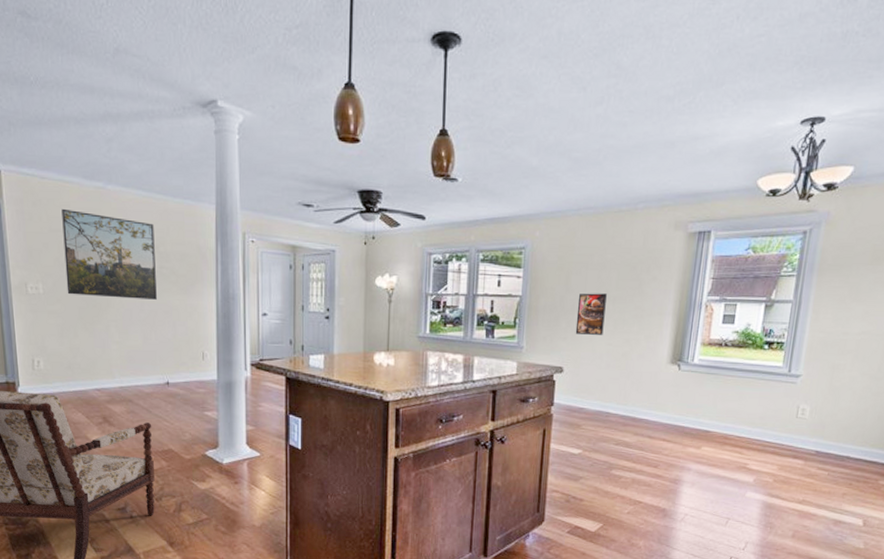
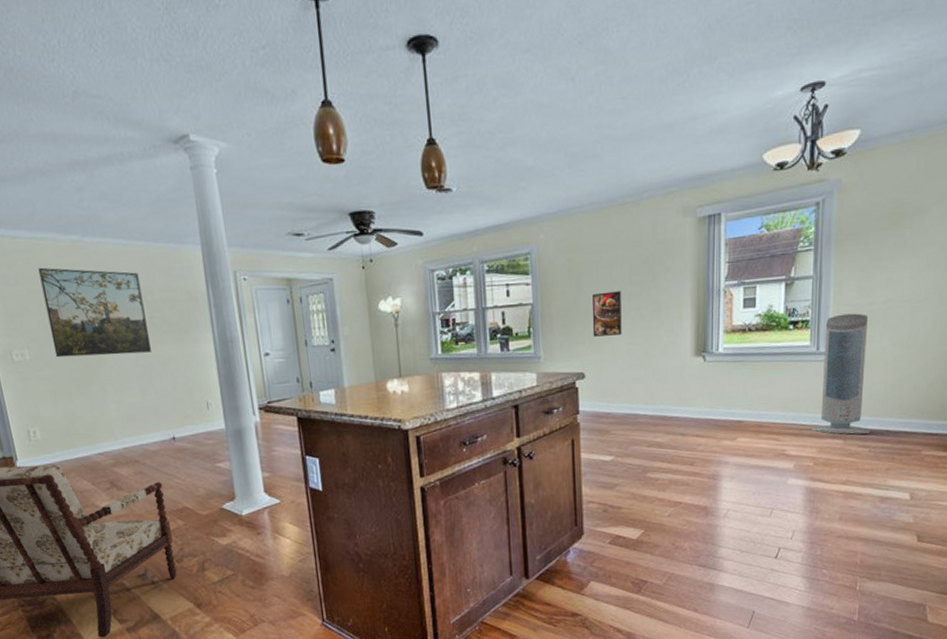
air purifier: none [774,340,841,457] -> present [811,313,871,435]

